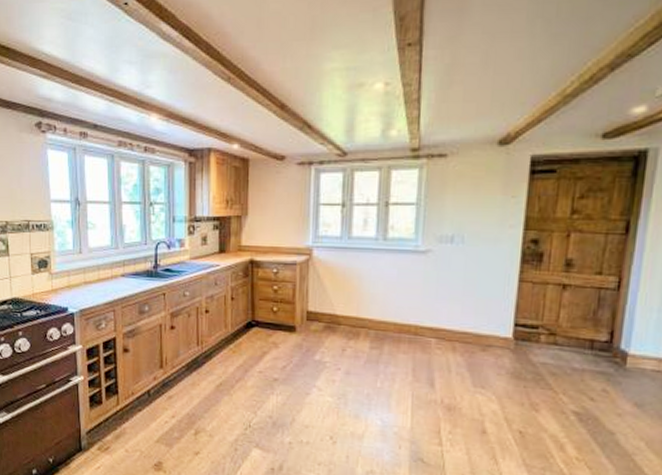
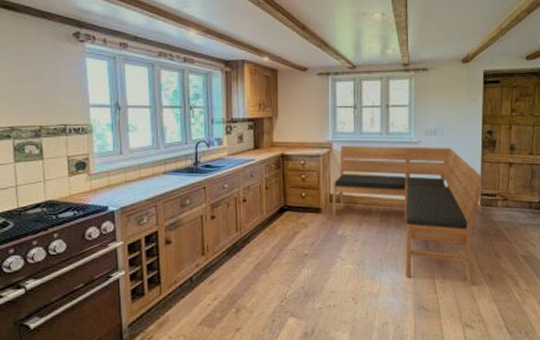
bench: none [309,253,519,441] -> present [332,146,482,284]

